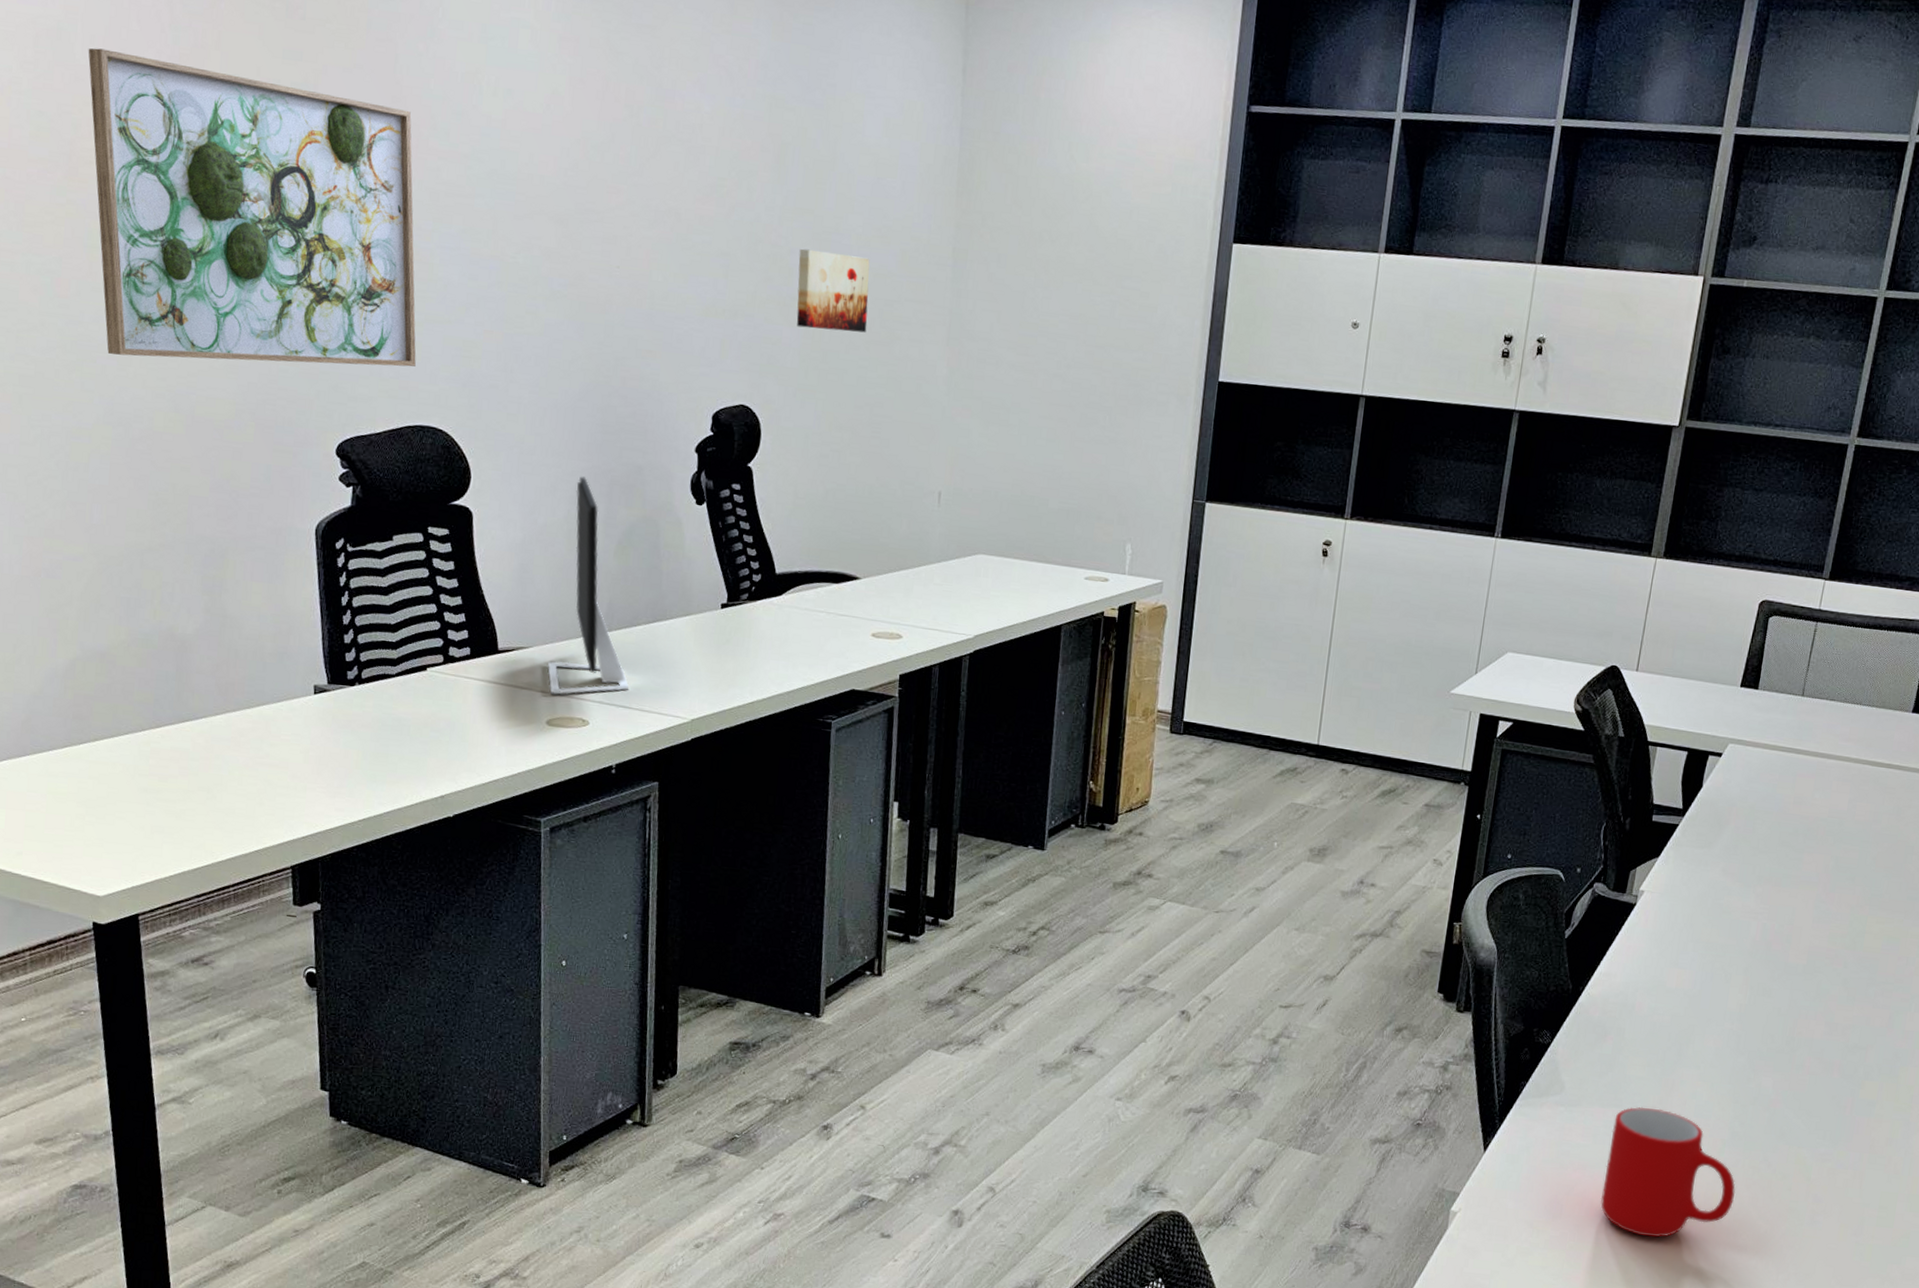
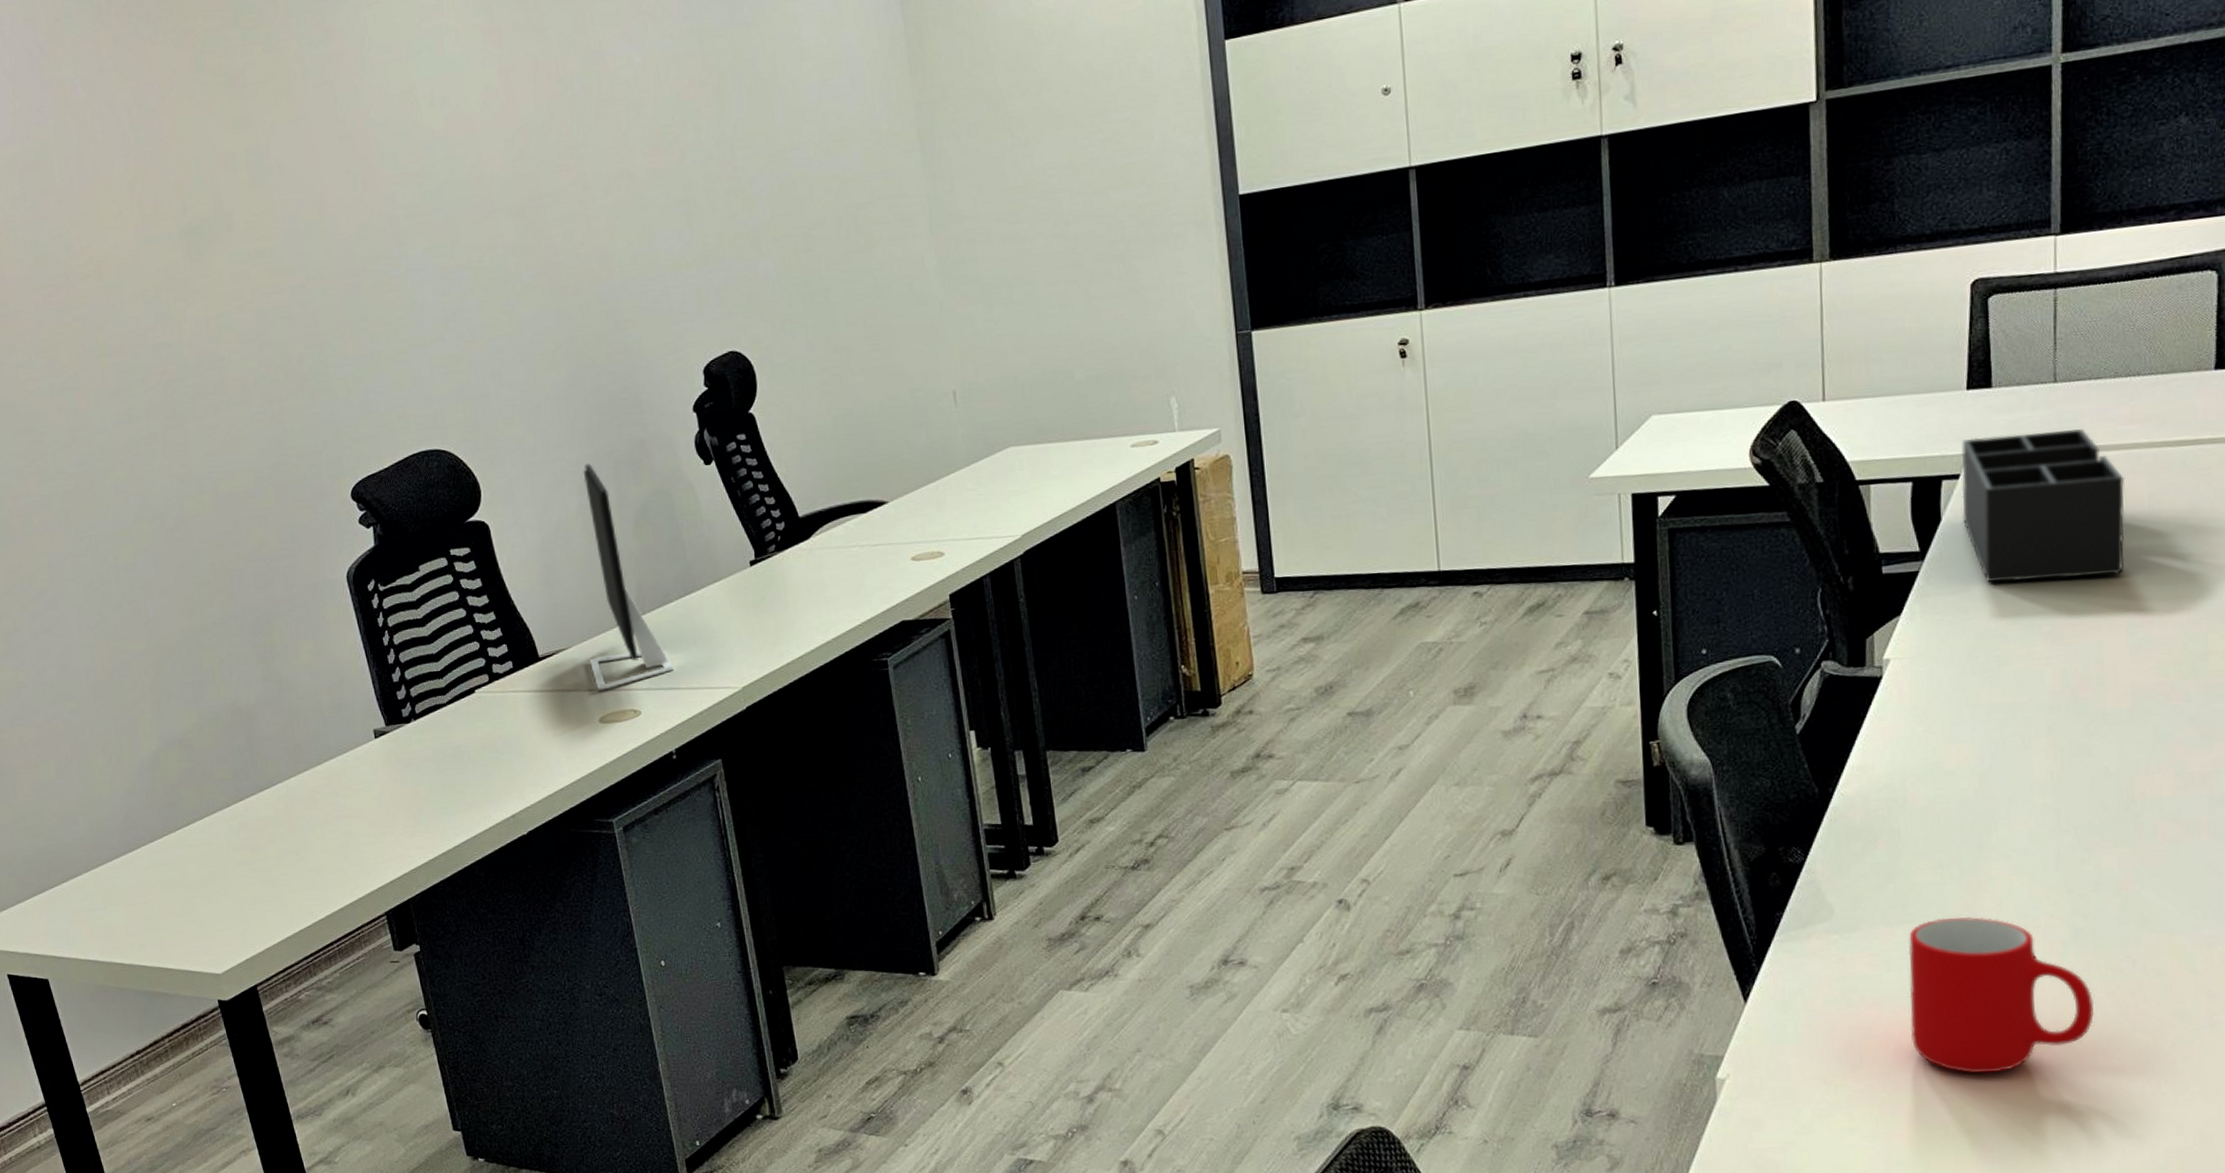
wall art: present [88,48,416,367] -> none [65,145,409,453]
wall art: present [796,248,870,333] -> none [758,166,844,257]
desk organizer: none [1717,726,1836,858] -> present [1961,429,2125,582]

